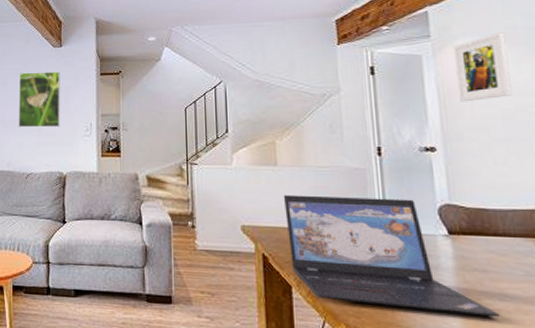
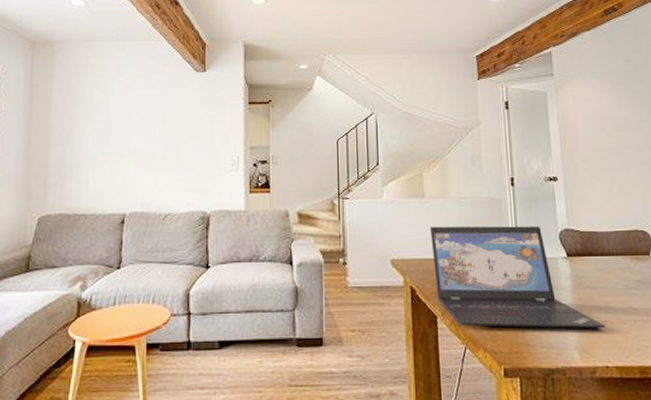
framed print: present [19,71,60,128] -> none [155,99,204,162]
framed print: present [453,32,512,102] -> none [571,74,615,136]

